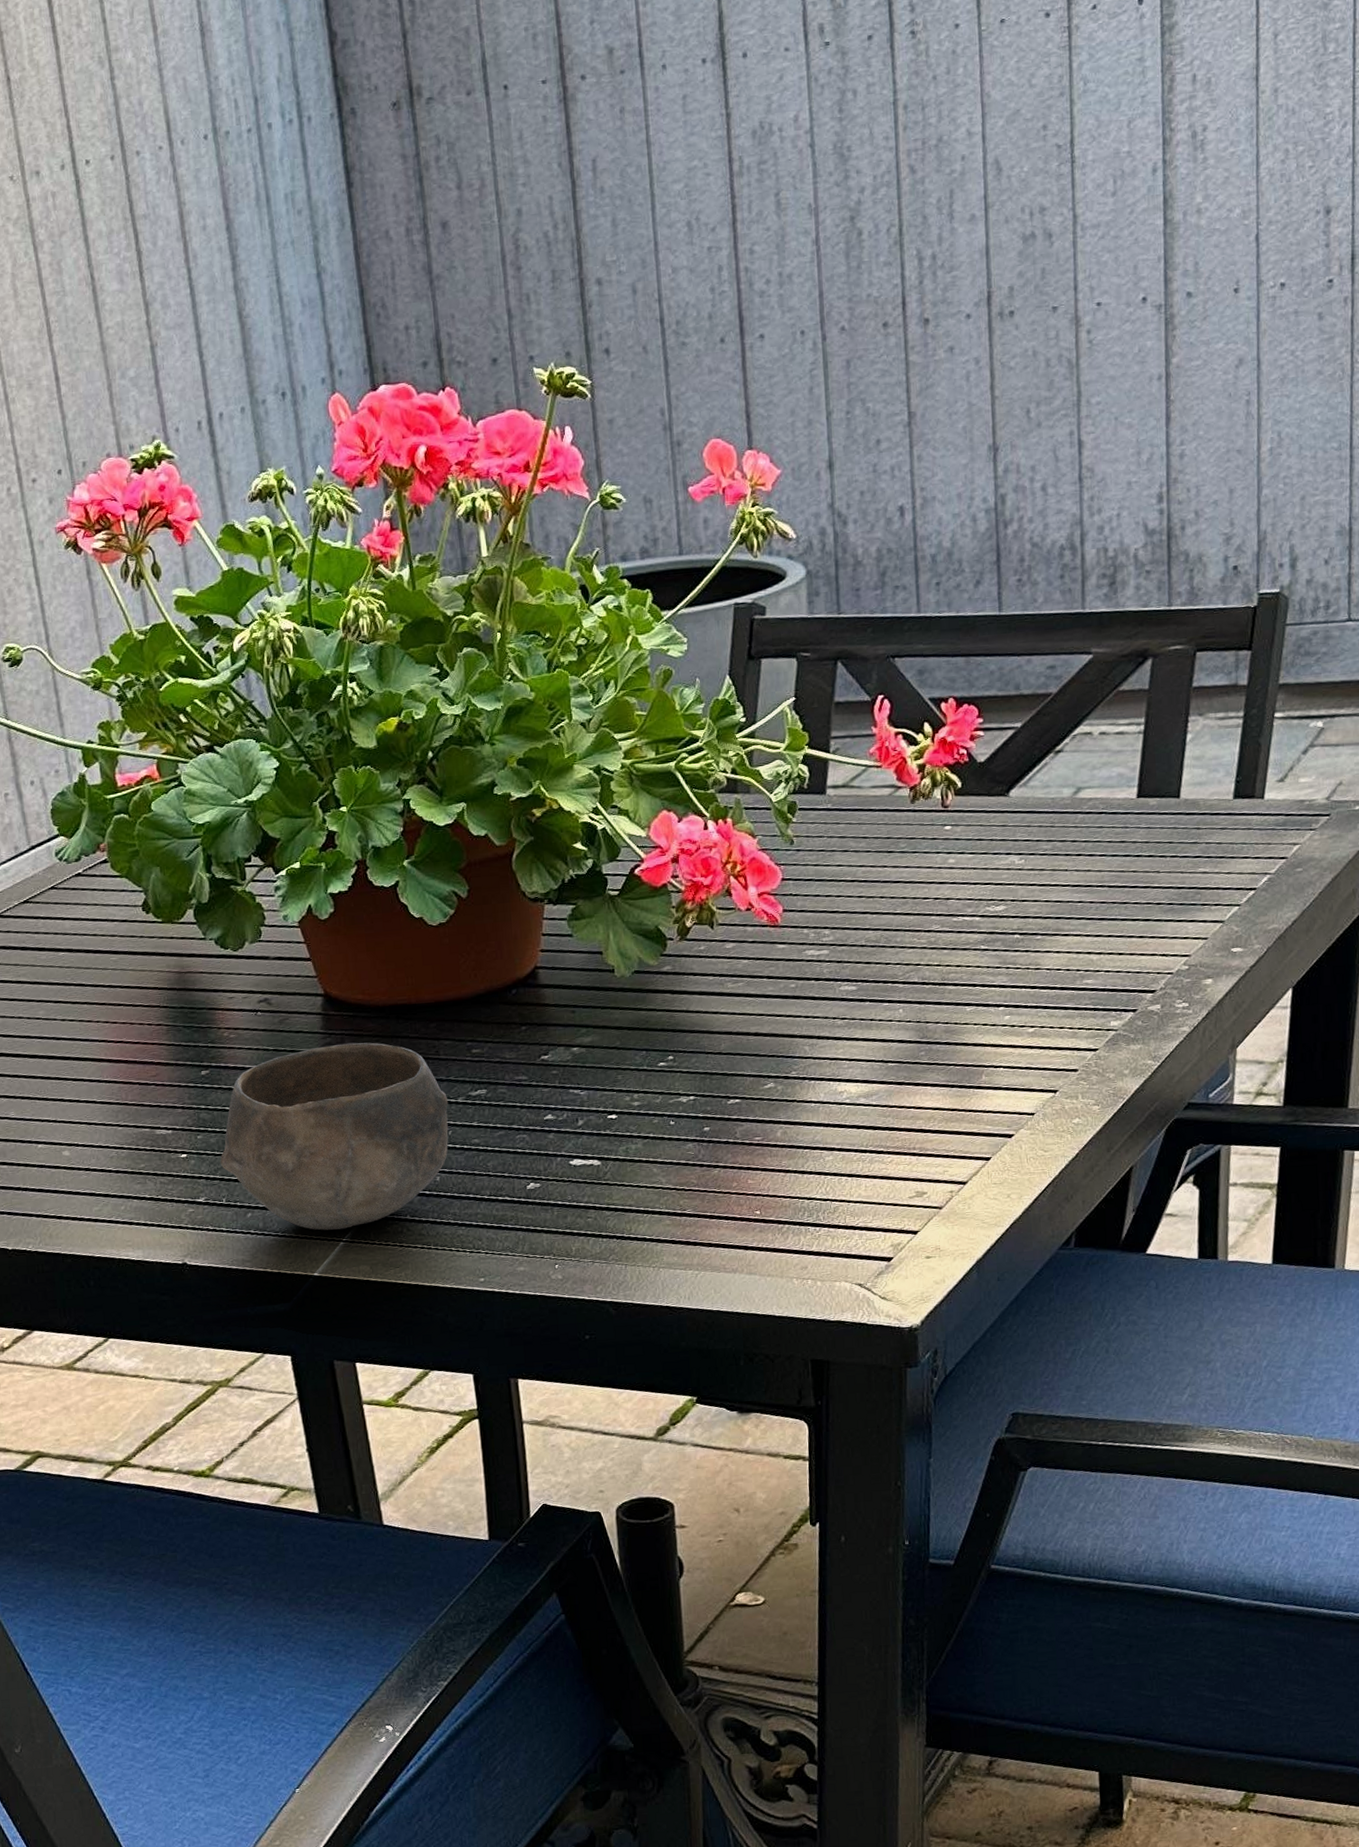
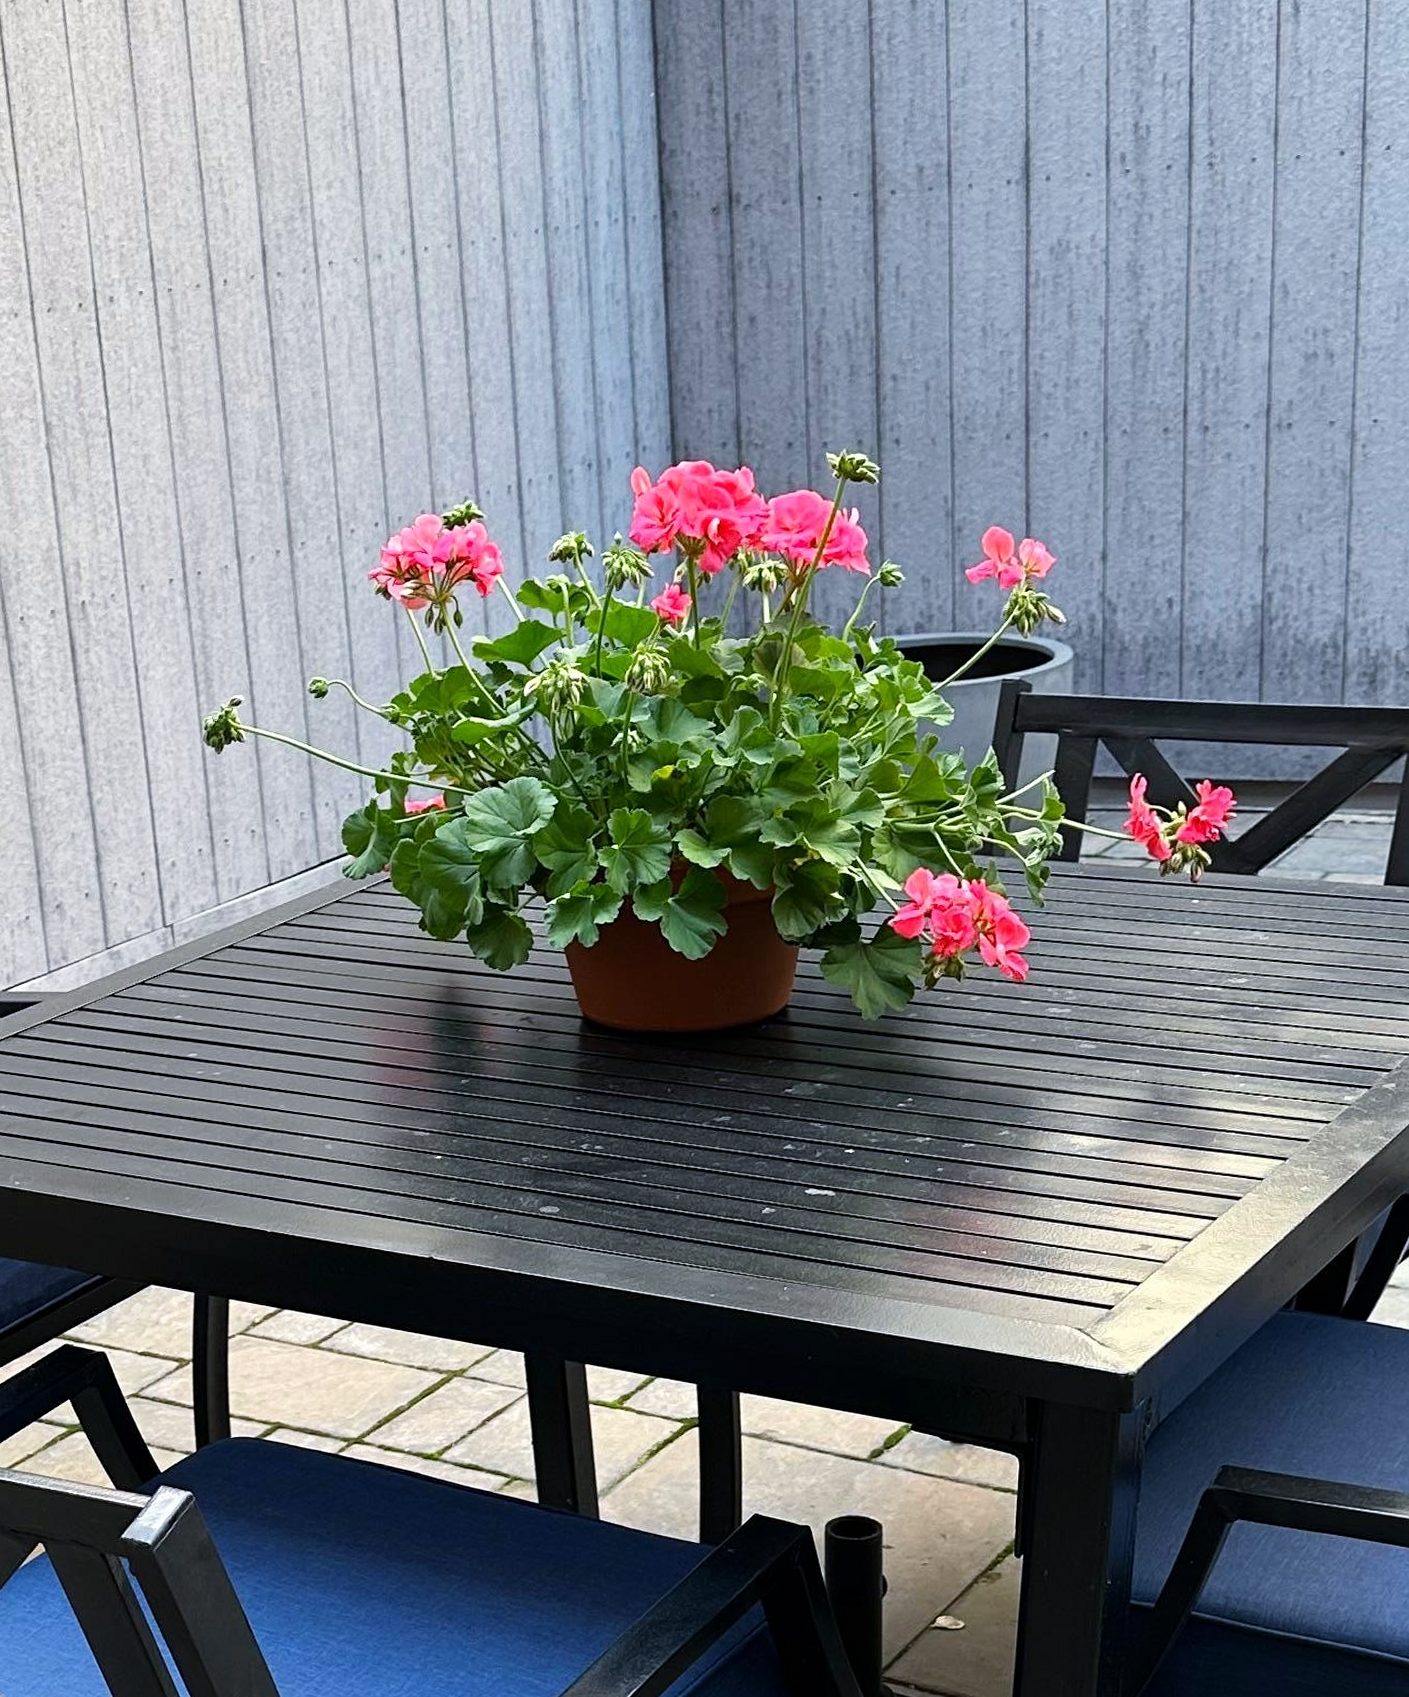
bowl: present [220,1042,449,1231] -> none [472,1064,693,1237]

